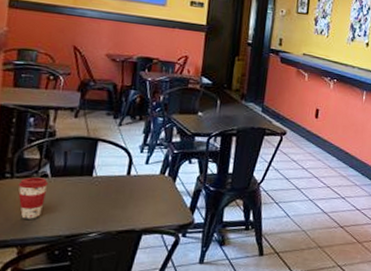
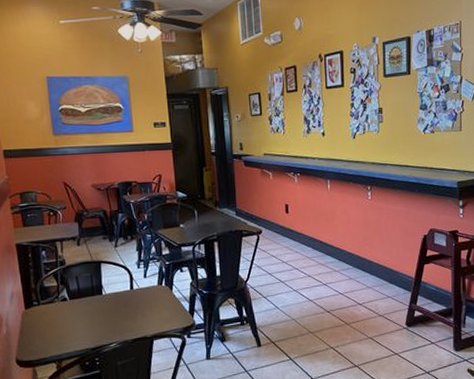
coffee cup: present [18,177,49,219] -> none [45,301,69,338]

